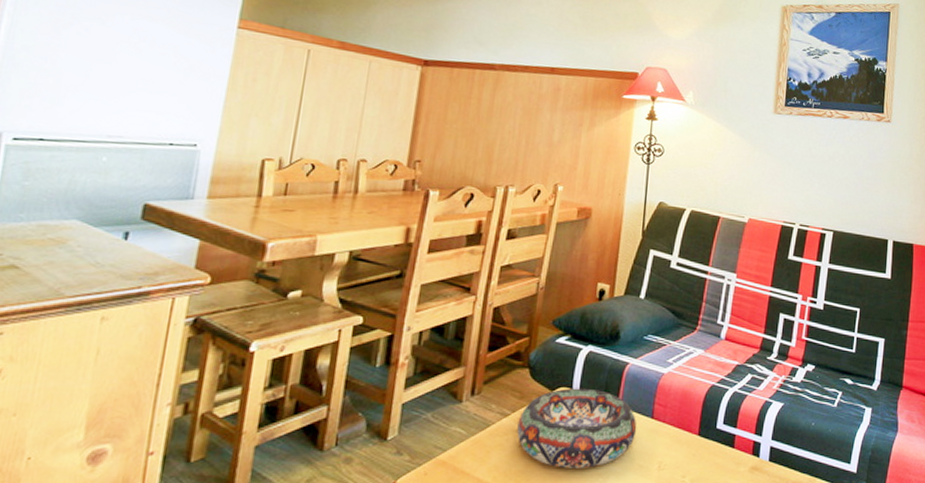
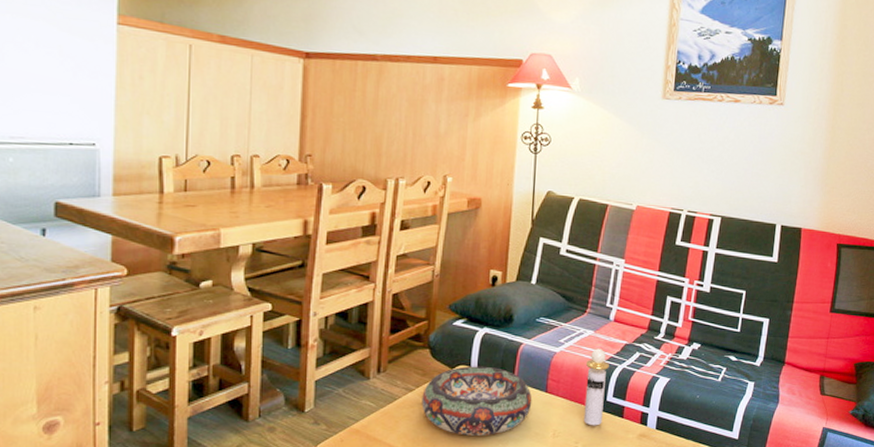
perfume bottle: none [691,369,720,457] -> present [583,348,609,426]

